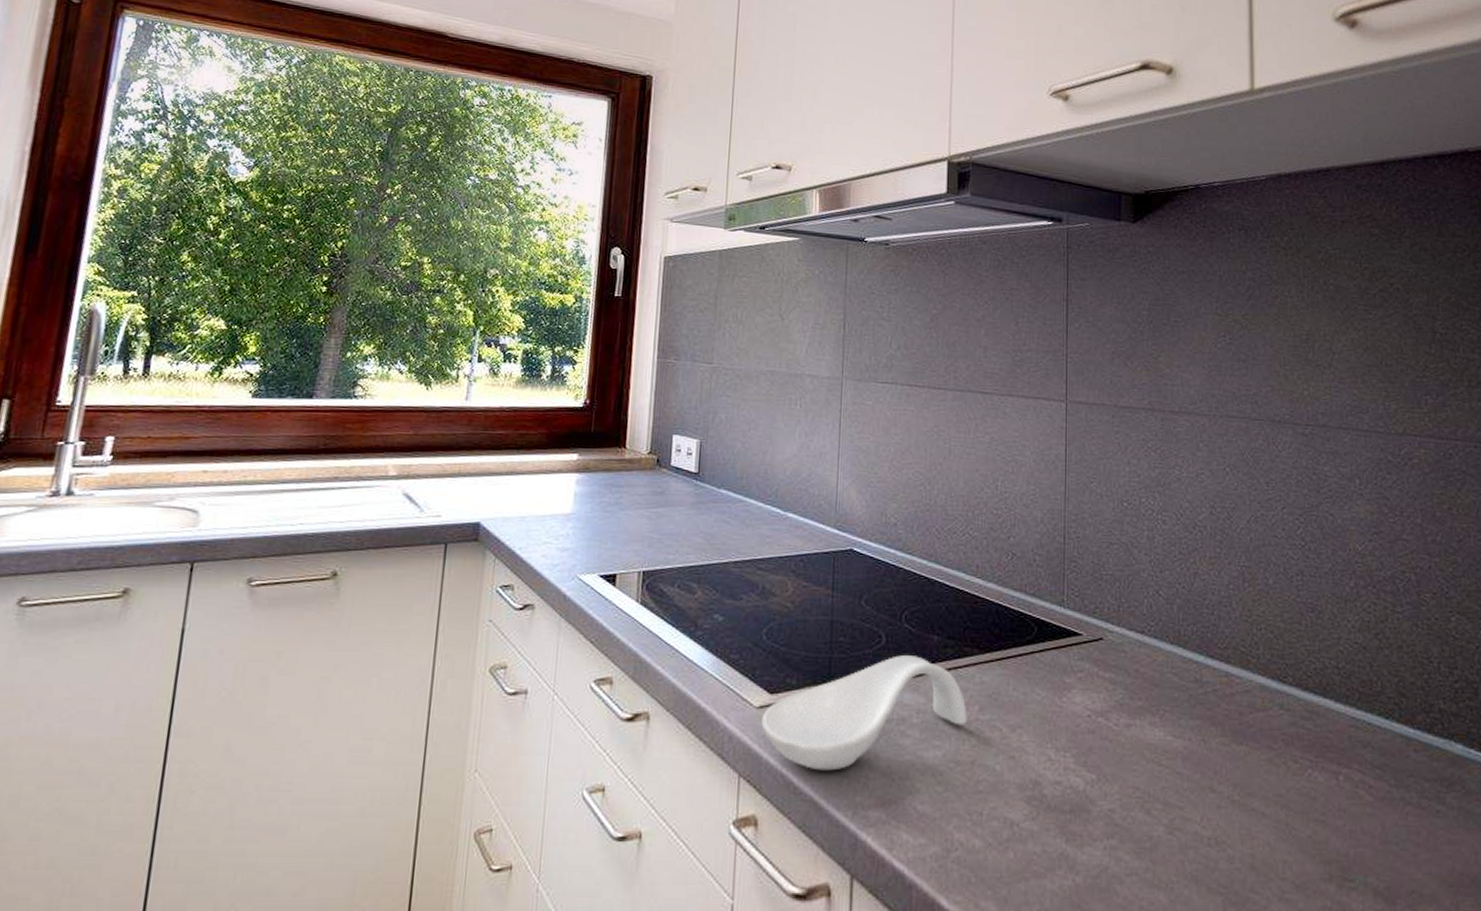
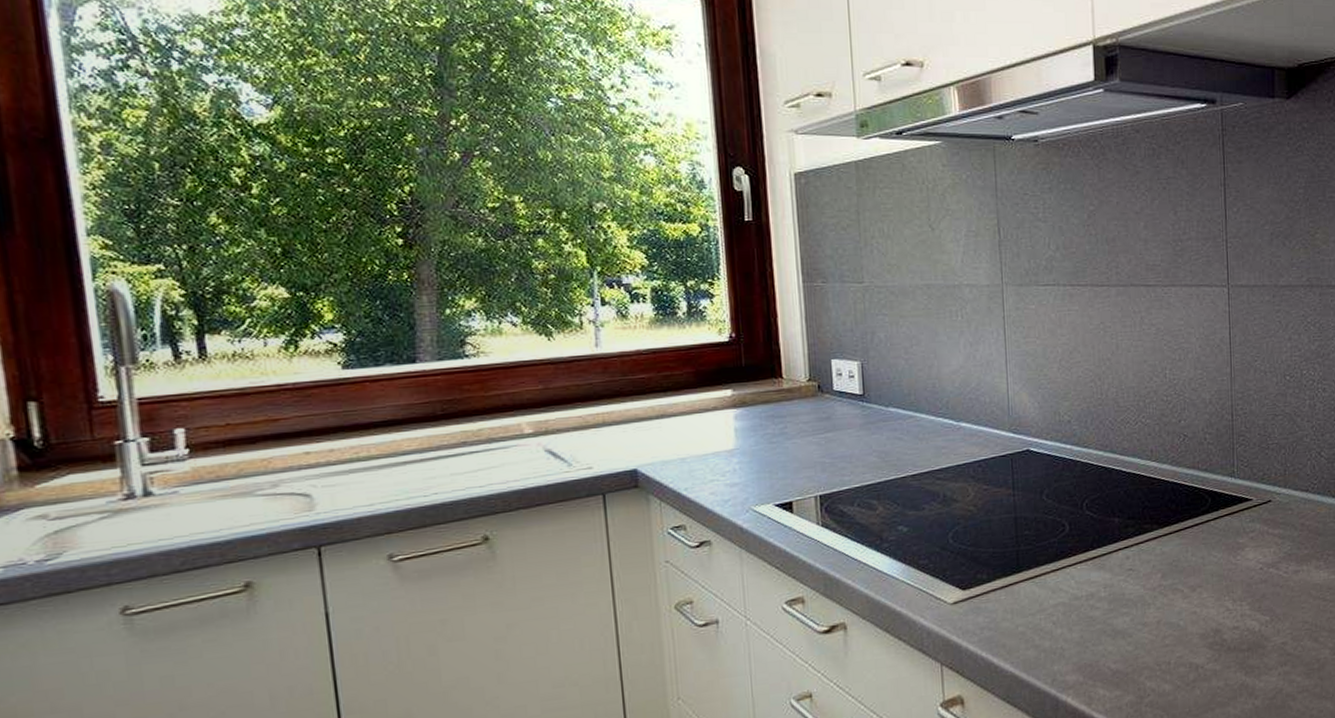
spoon rest: present [761,655,967,771] -> none [957,538,1151,650]

